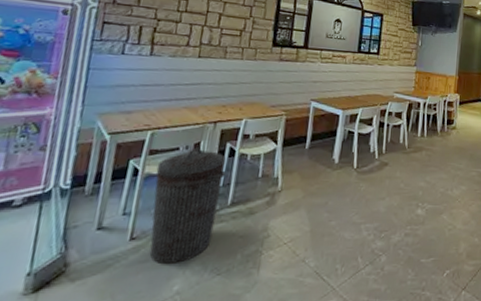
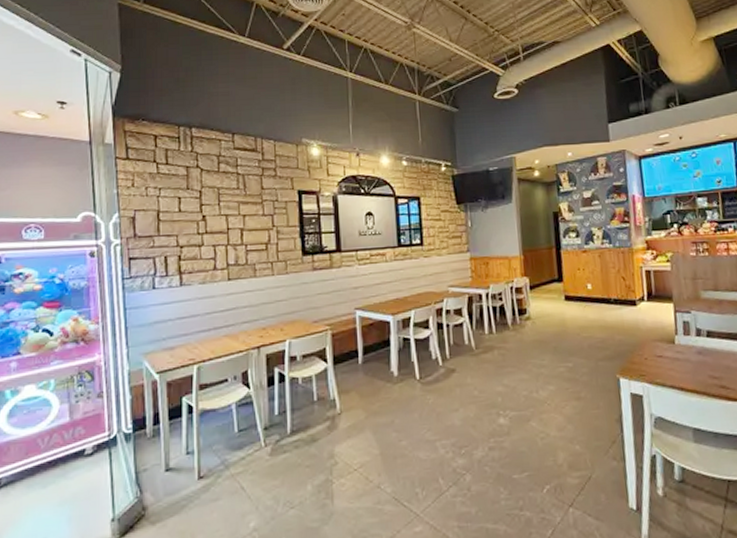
trash can: present [149,147,227,265] -> none [209,376,279,502]

